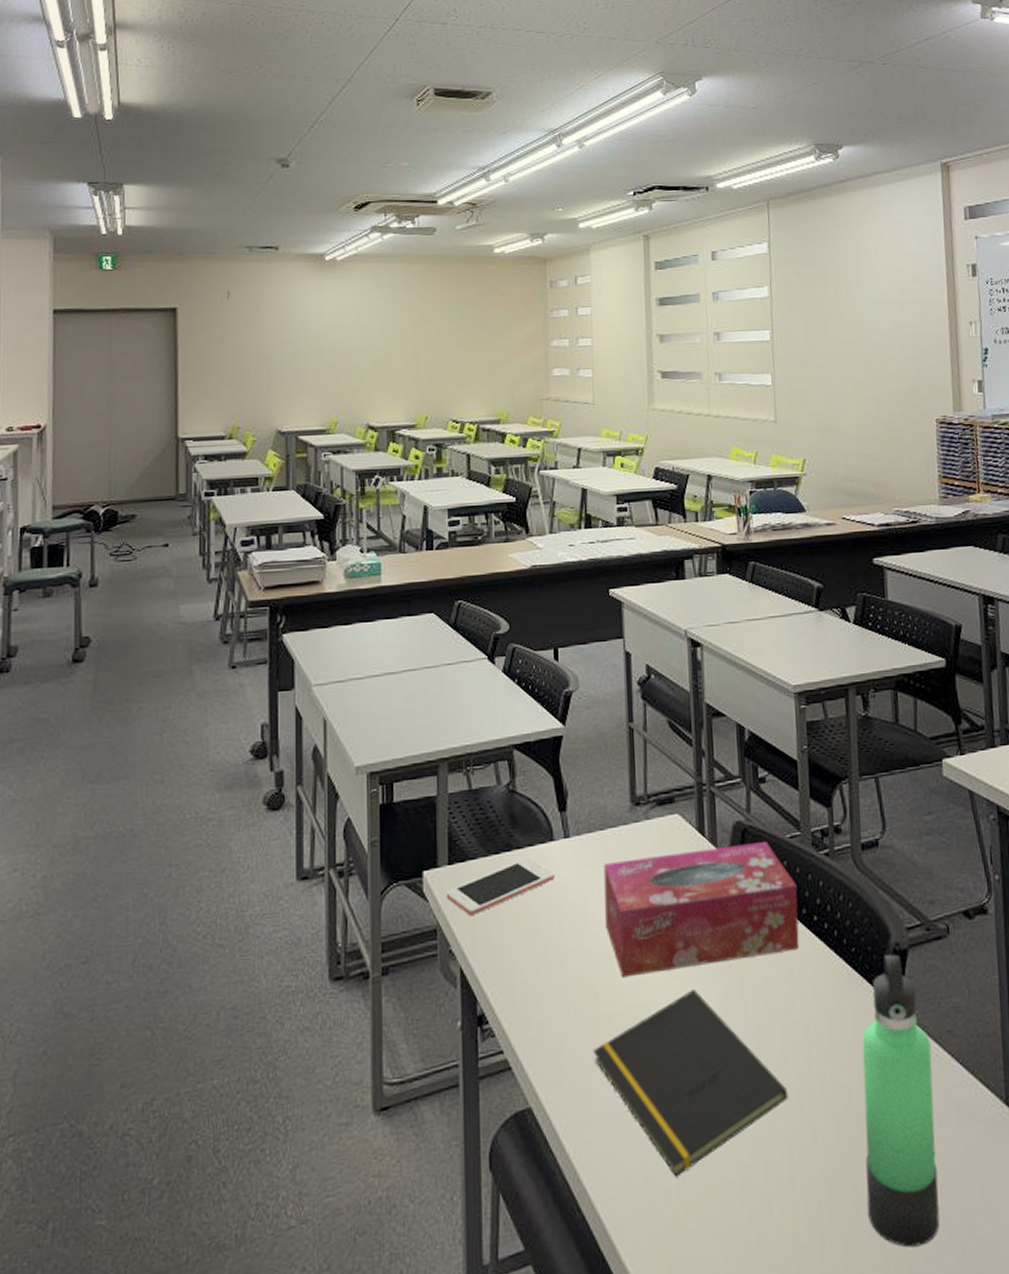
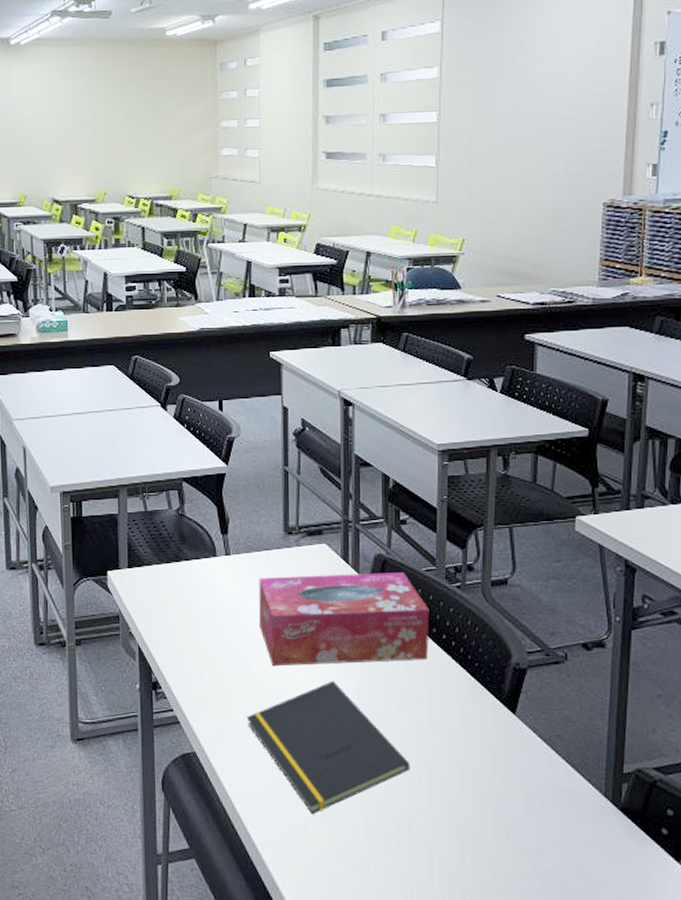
cell phone: present [446,858,555,917] -> none [126,568,217,609]
thermos bottle: present [862,954,940,1248] -> none [473,671,541,888]

